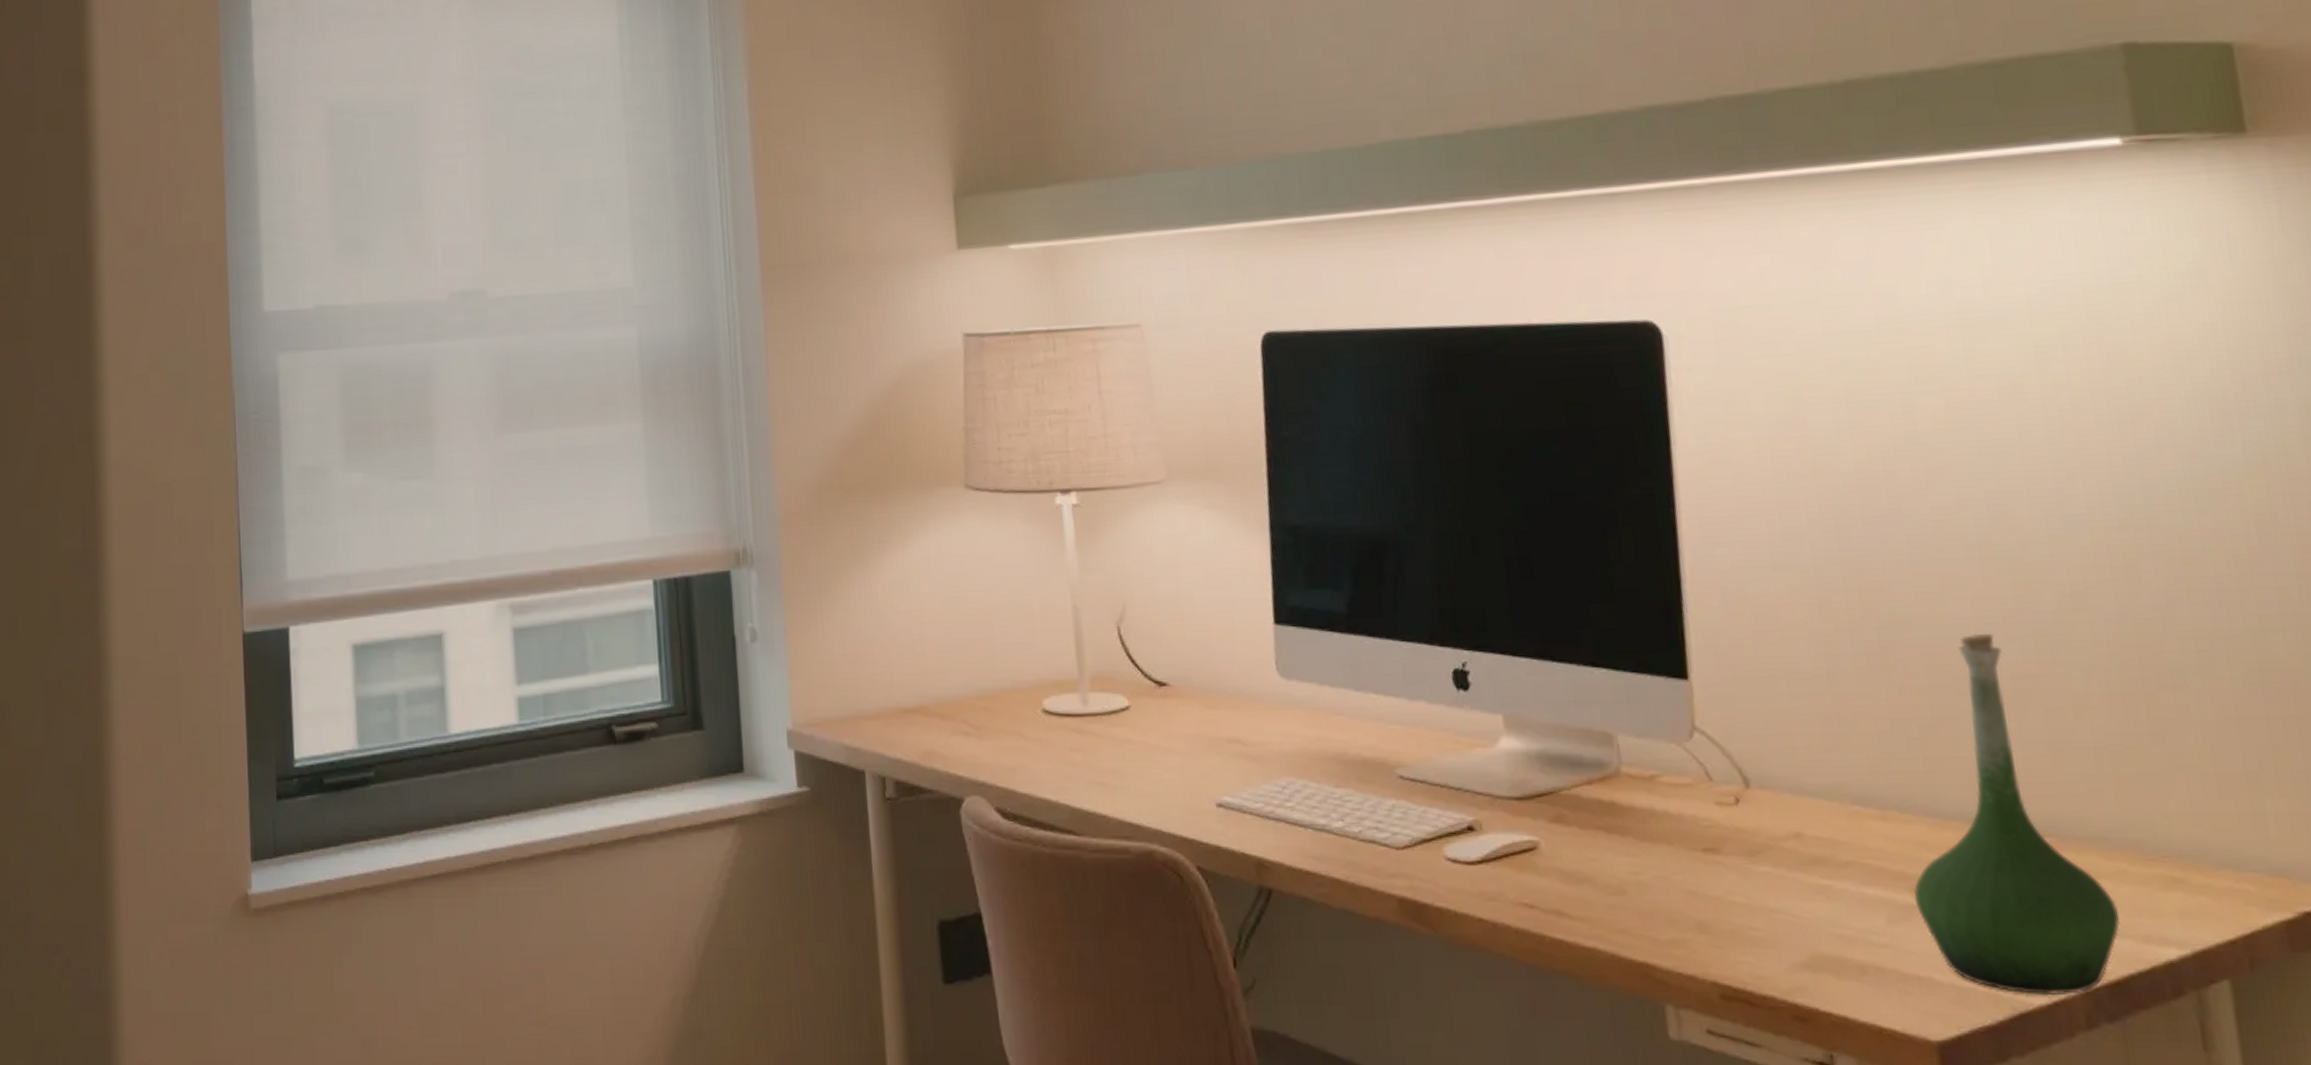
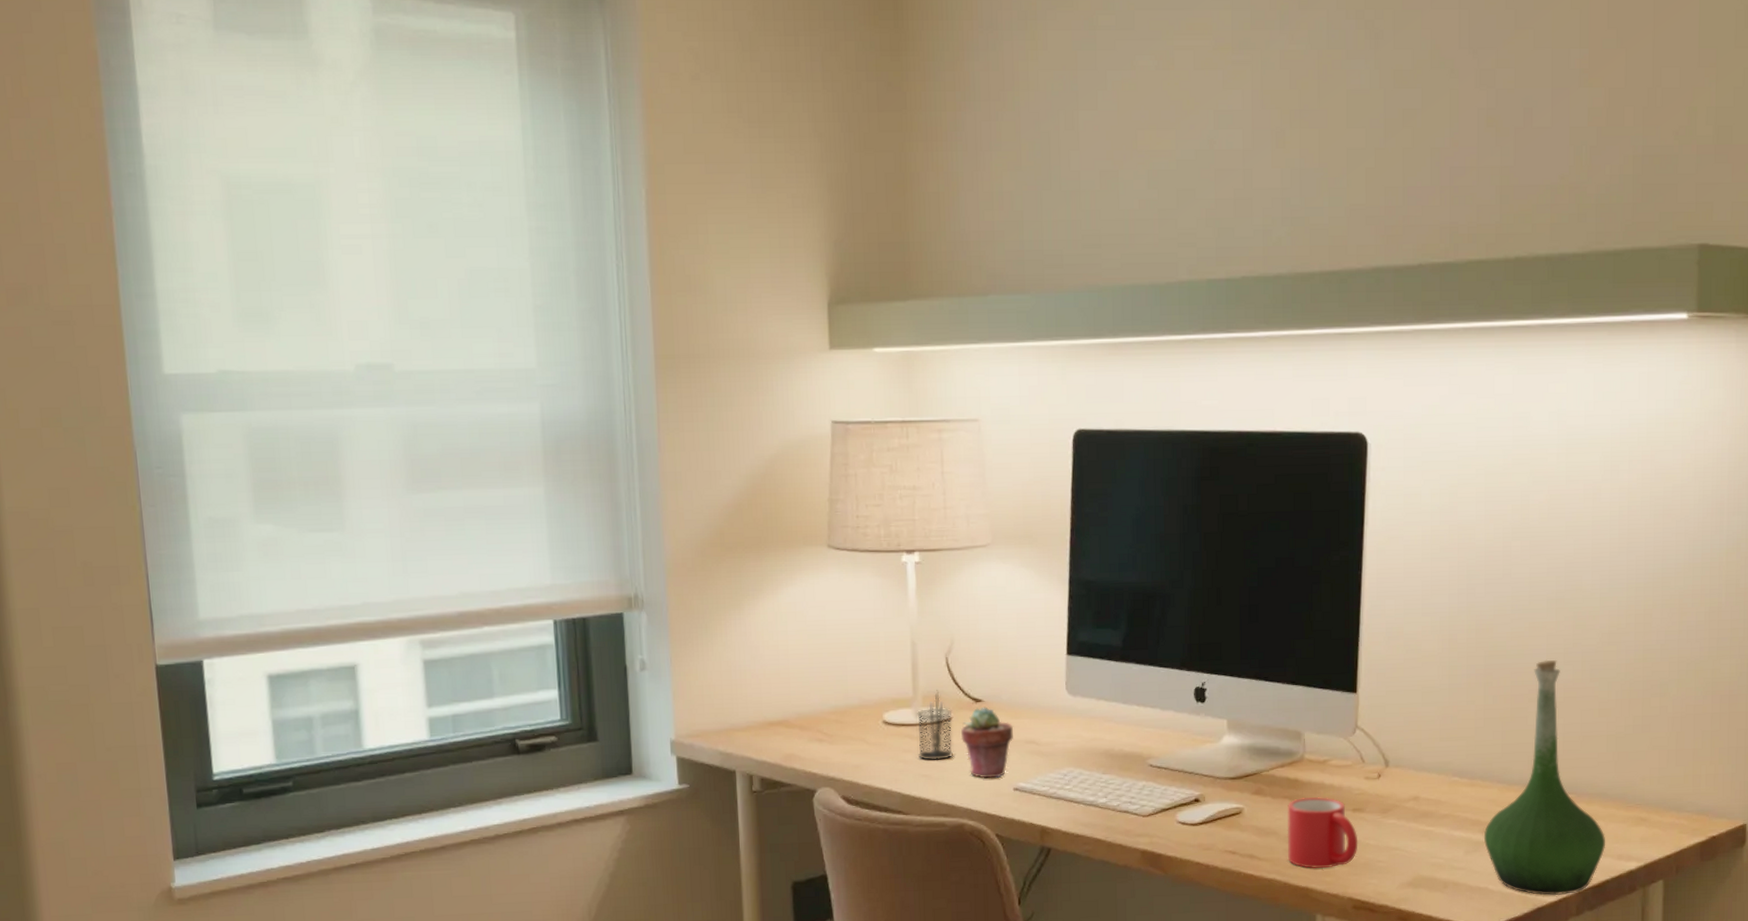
pencil holder: none [1085,669,1135,764] -> present [917,690,954,761]
potted succulent: none [1142,692,1211,789] -> present [961,706,1014,778]
mug: none [1603,829,1718,934] -> present [1287,797,1358,868]

